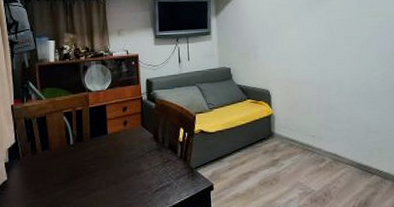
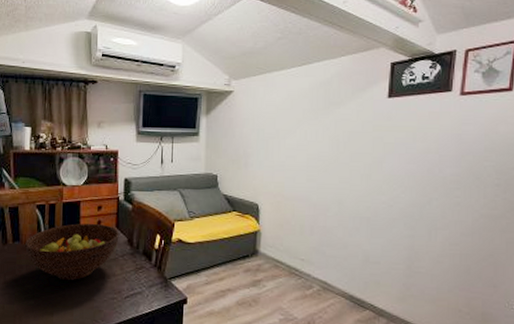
fruit bowl: none [55,123,145,183] -> present [25,223,119,281]

